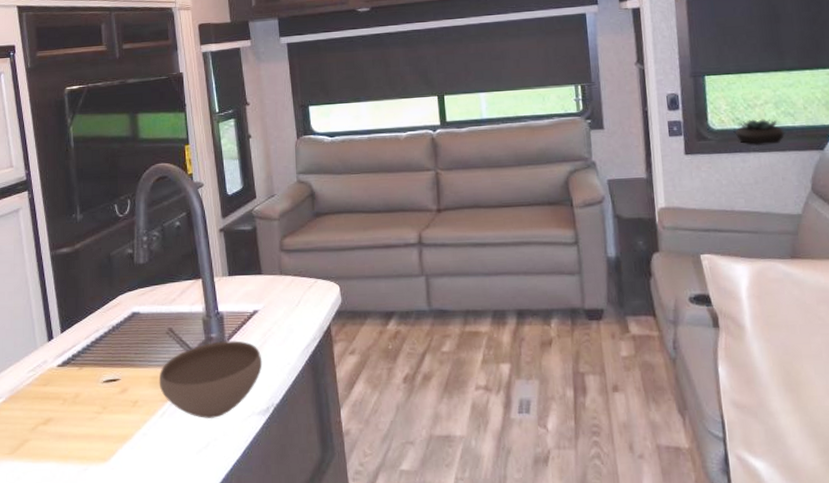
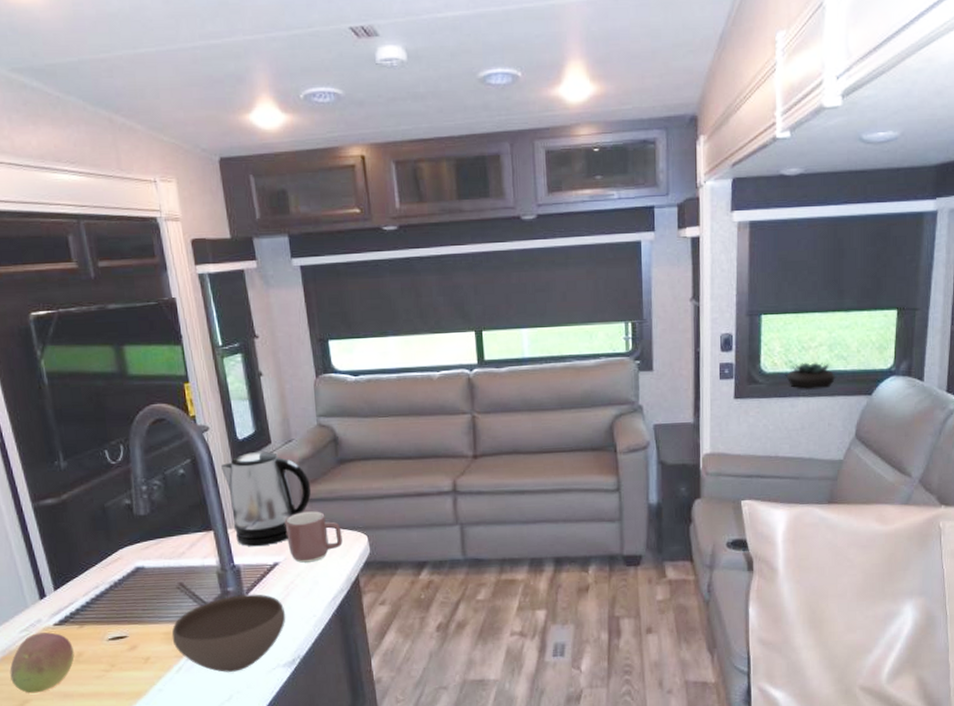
fruit: none [15,373,72,433] -> present [9,632,75,694]
kettle: none [212,206,290,295] -> present [221,451,312,547]
mug: none [265,261,316,311] -> present [284,511,343,563]

